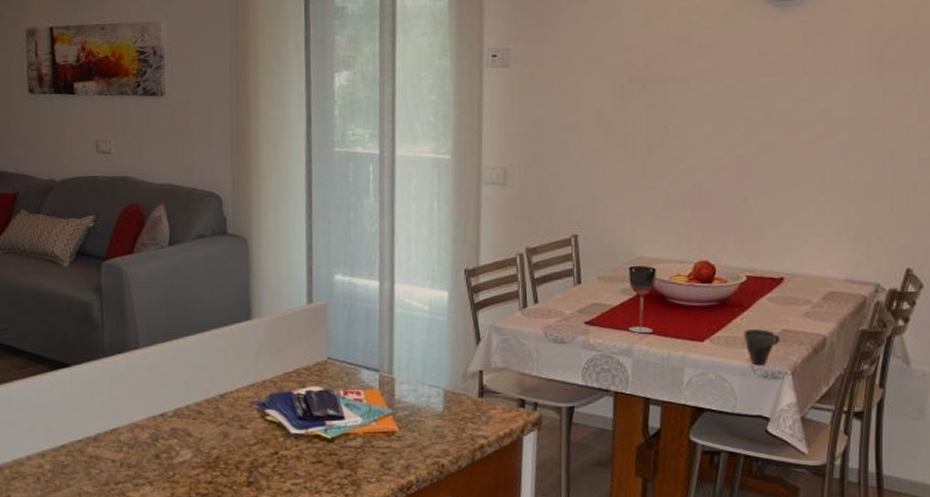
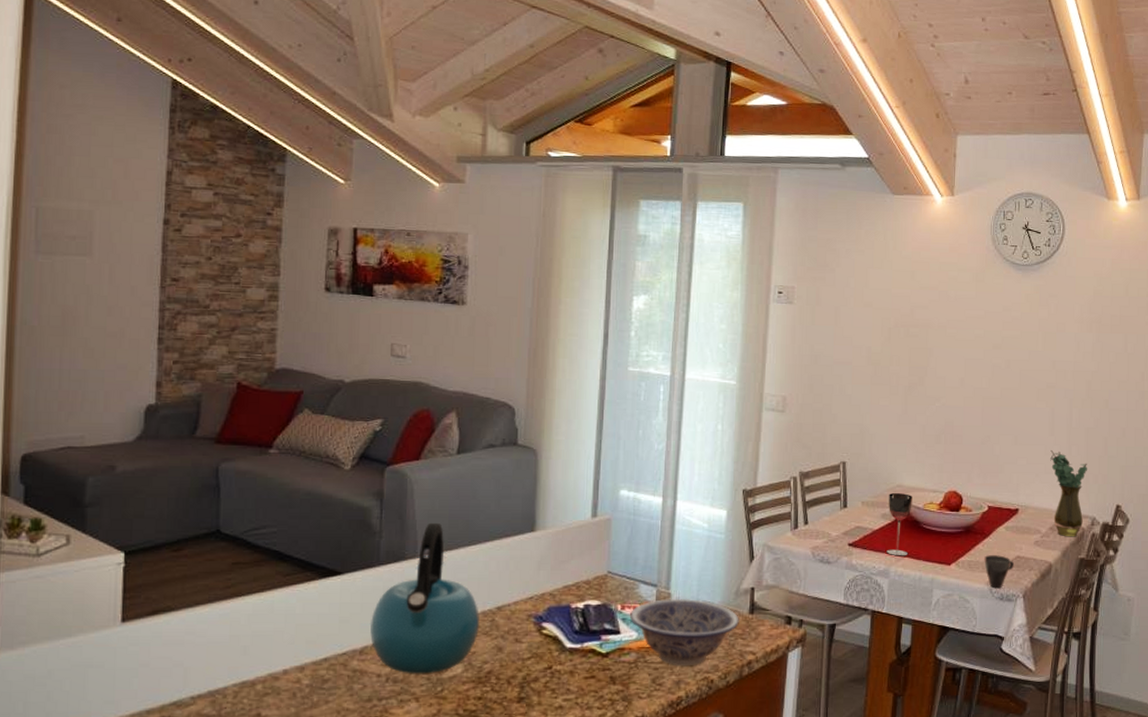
kettle: none [101,314,204,460] -> present [370,522,479,674]
bowl: none [353,383,470,451] -> present [630,598,740,667]
vase: none [822,210,868,307] -> present [1050,450,1087,537]

